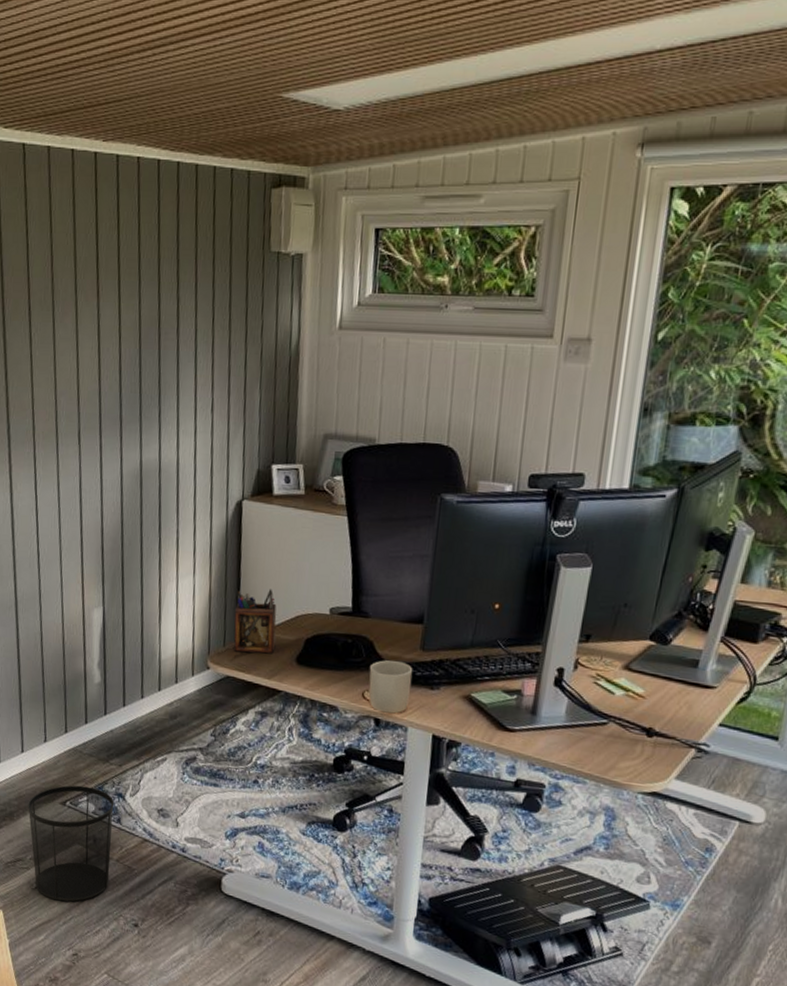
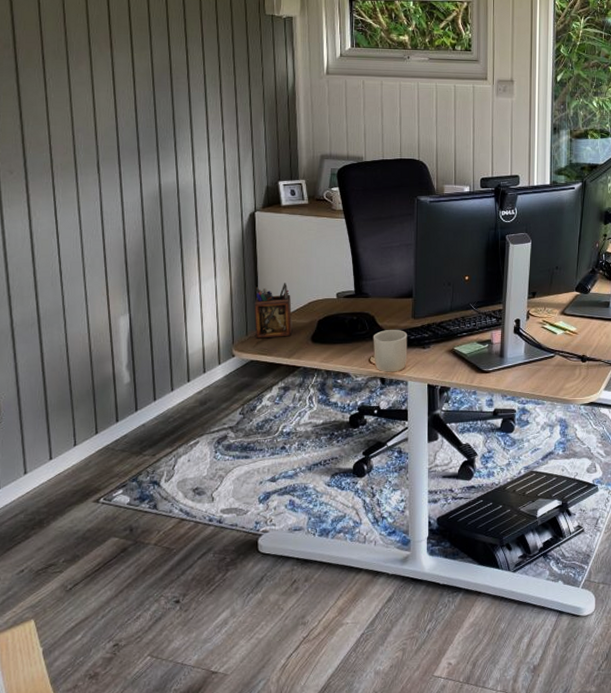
waste bin: present [27,785,115,903] -> none [58,480,150,597]

